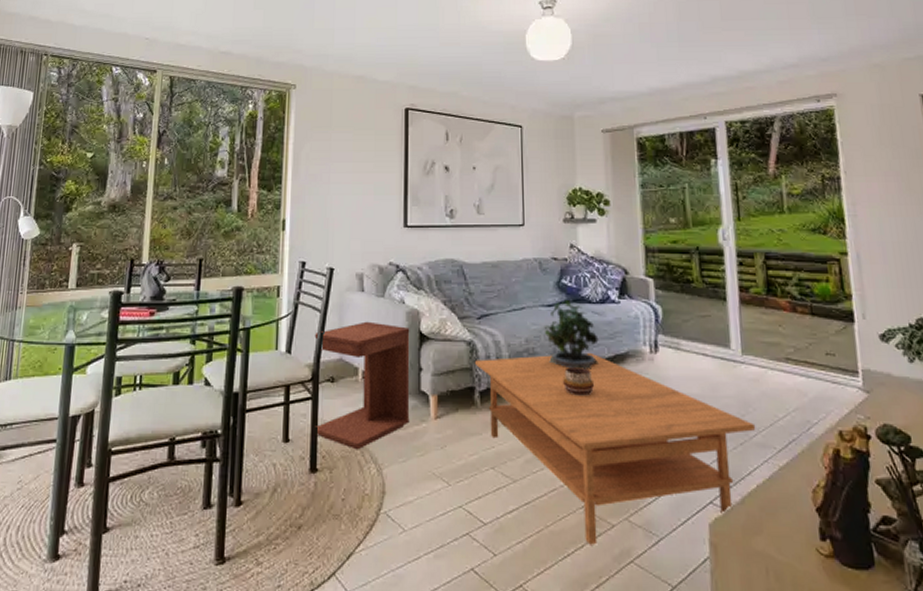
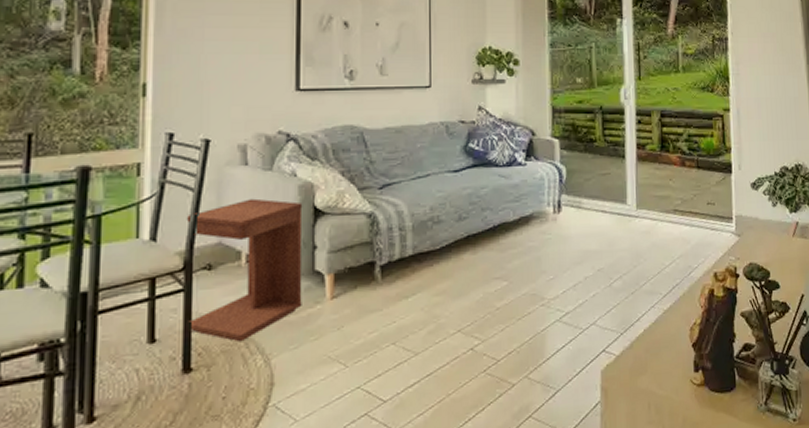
coffee table: present [474,352,756,545] -> none [375,216,646,407]
potted plant: present [544,299,600,369] -> none [449,163,505,235]
decorative bowl: present [563,366,595,396] -> none [468,231,500,261]

